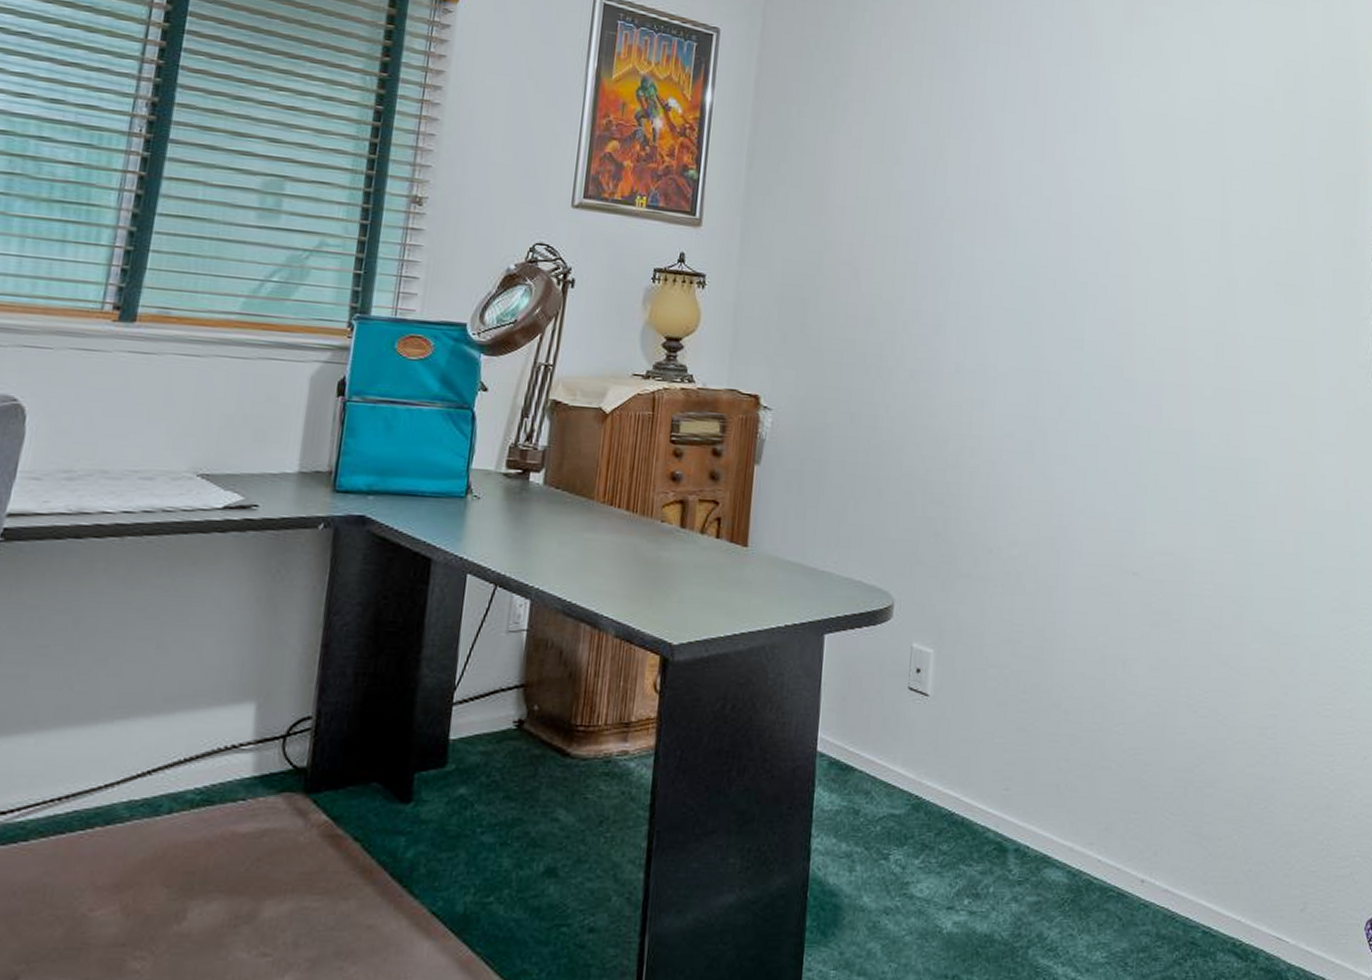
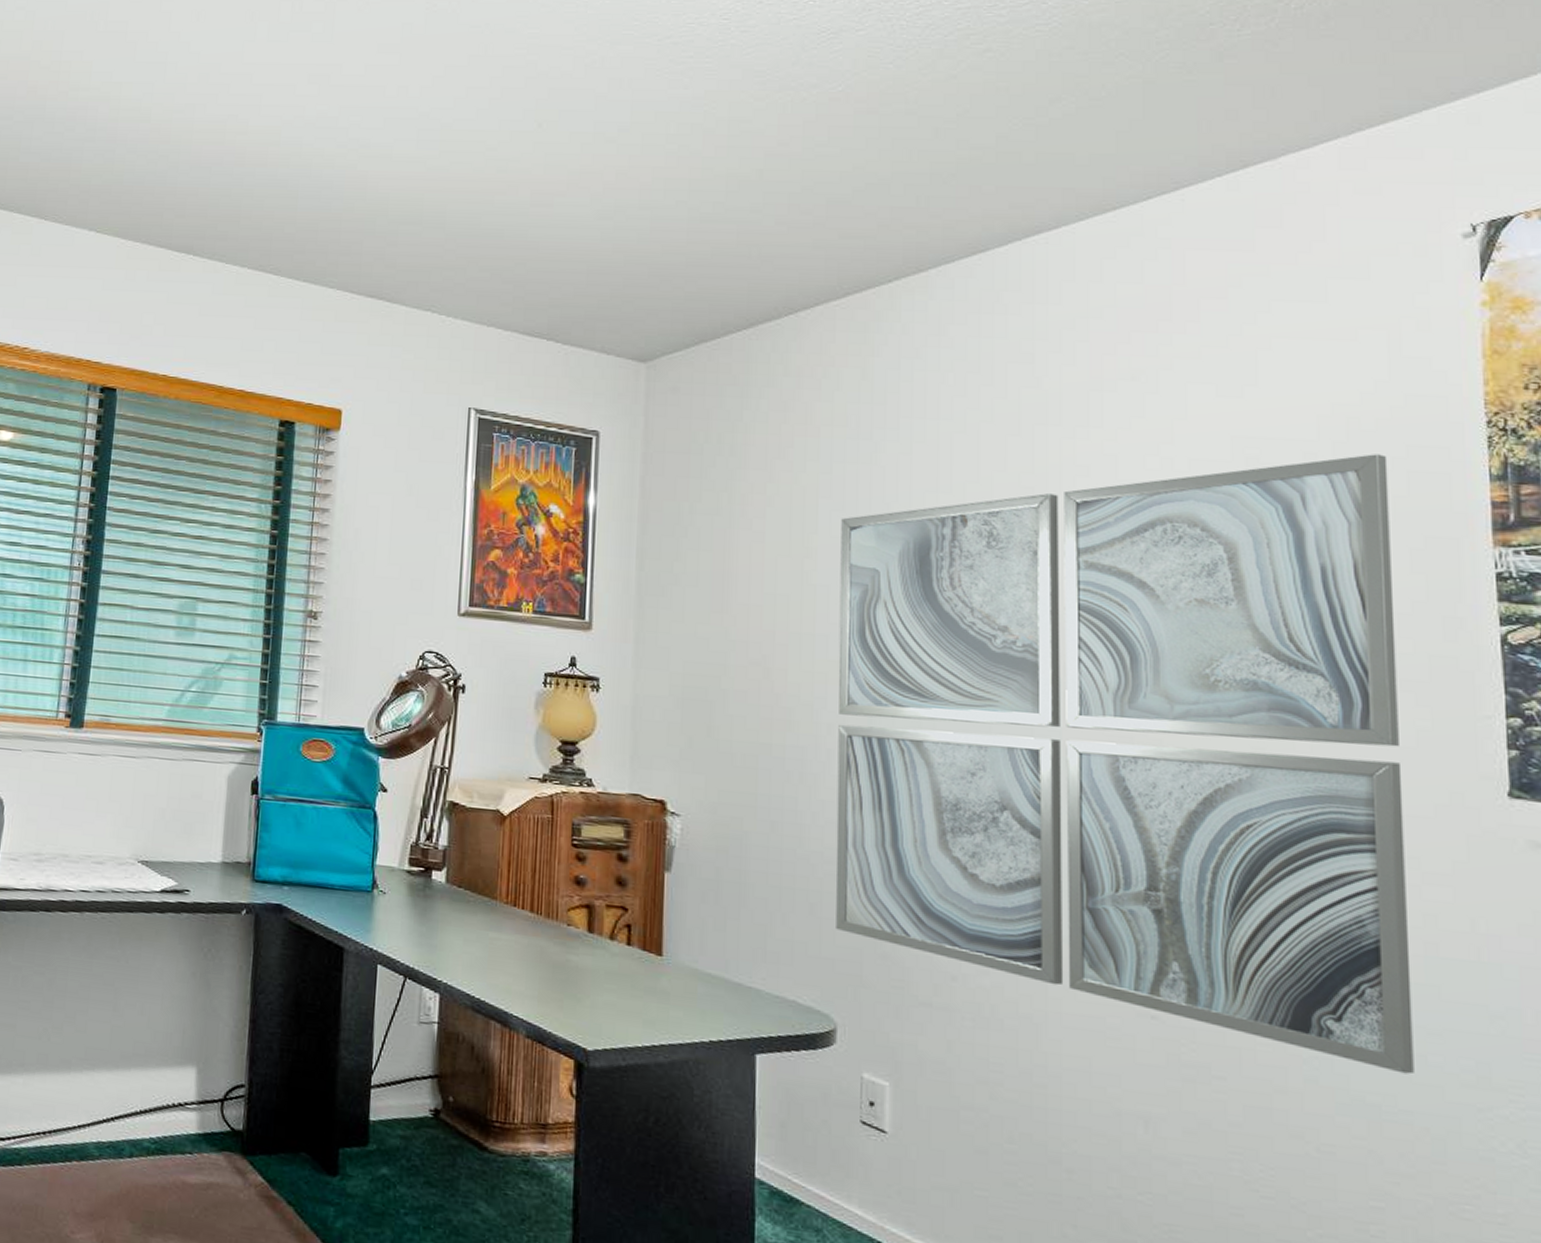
wall art: none [899,103,1318,605] -> present [835,454,1414,1075]

